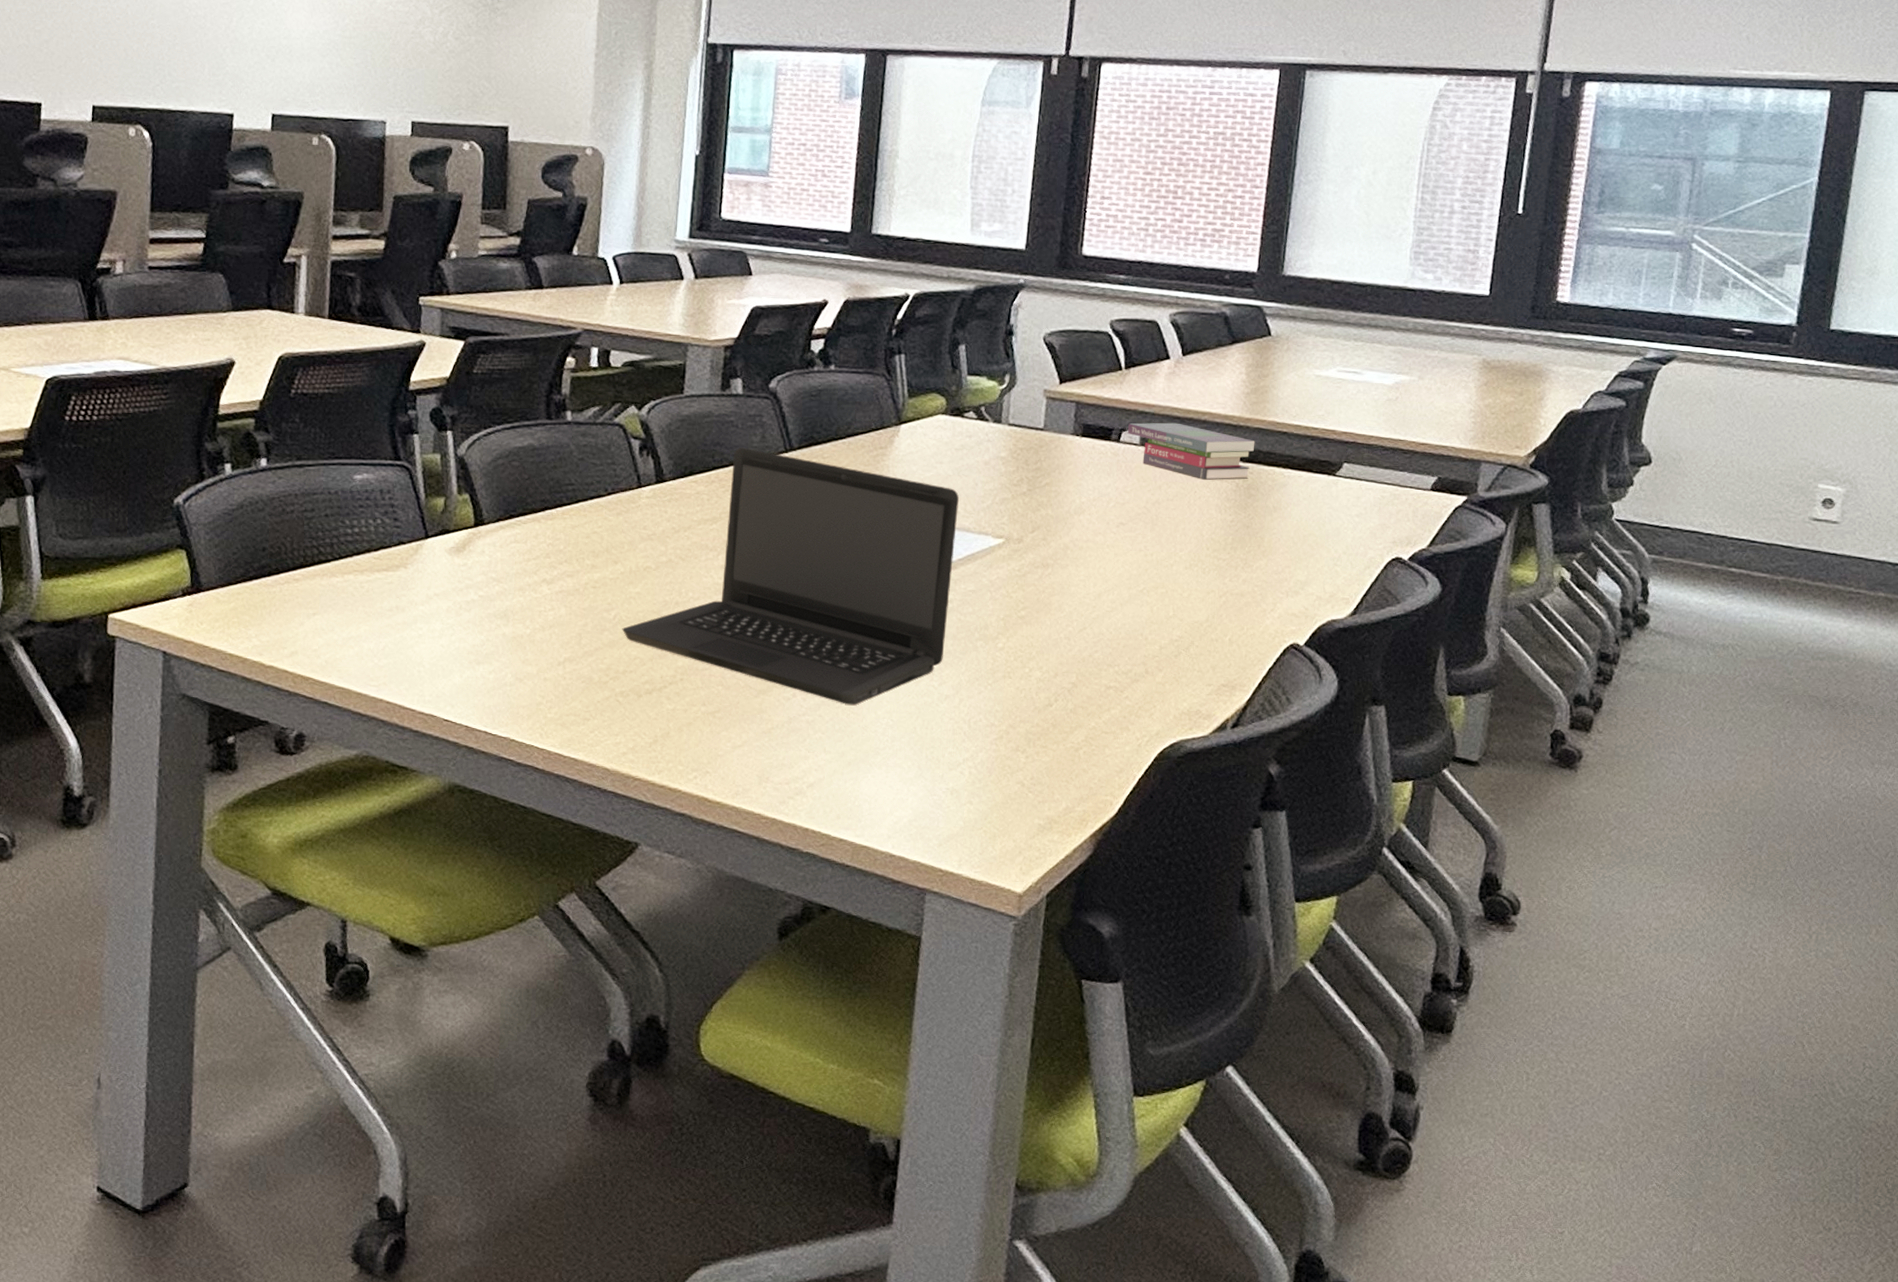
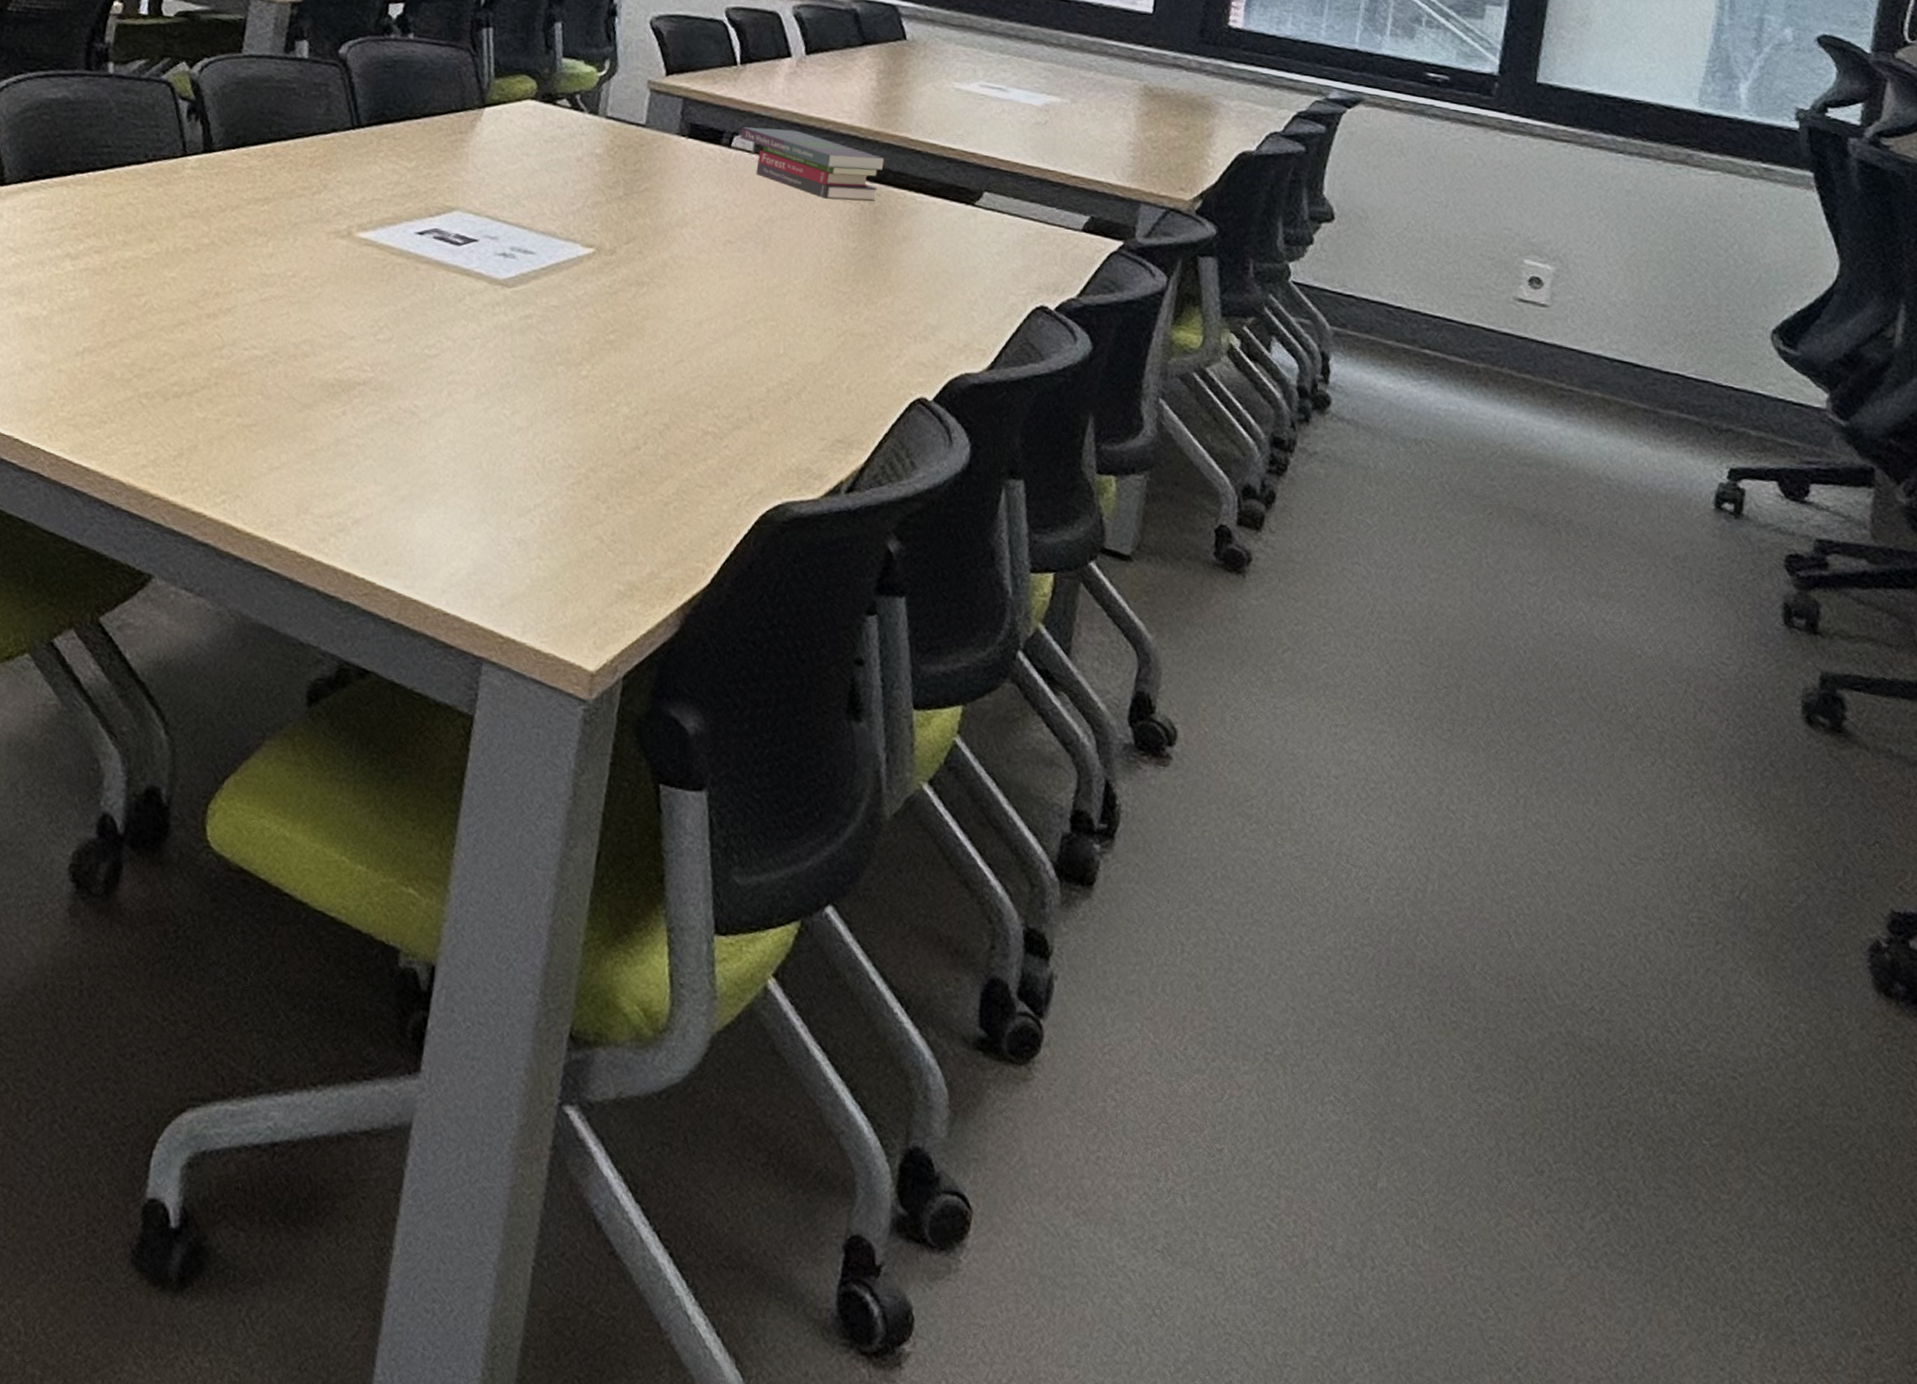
laptop: present [622,447,959,705] -> none [152,119,546,430]

